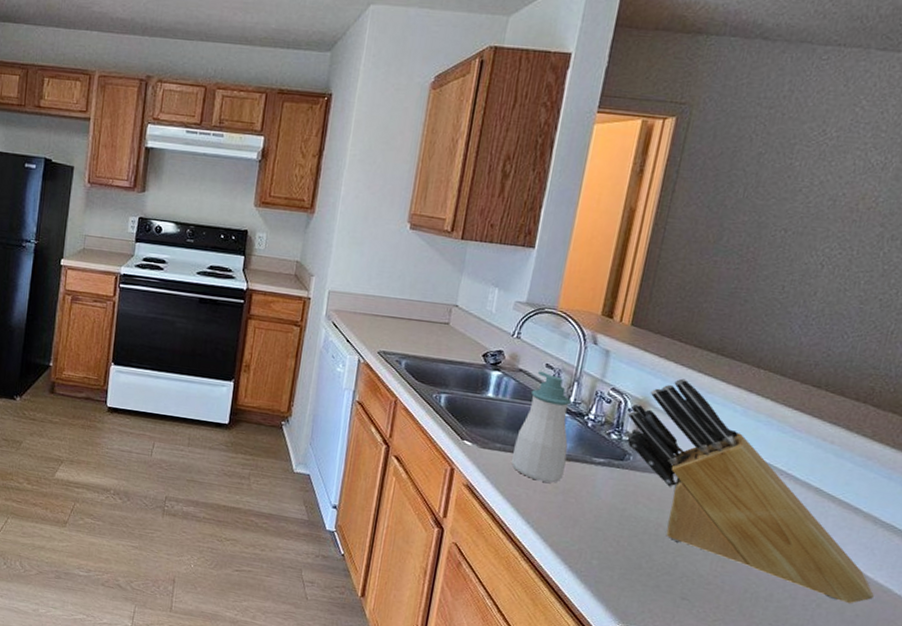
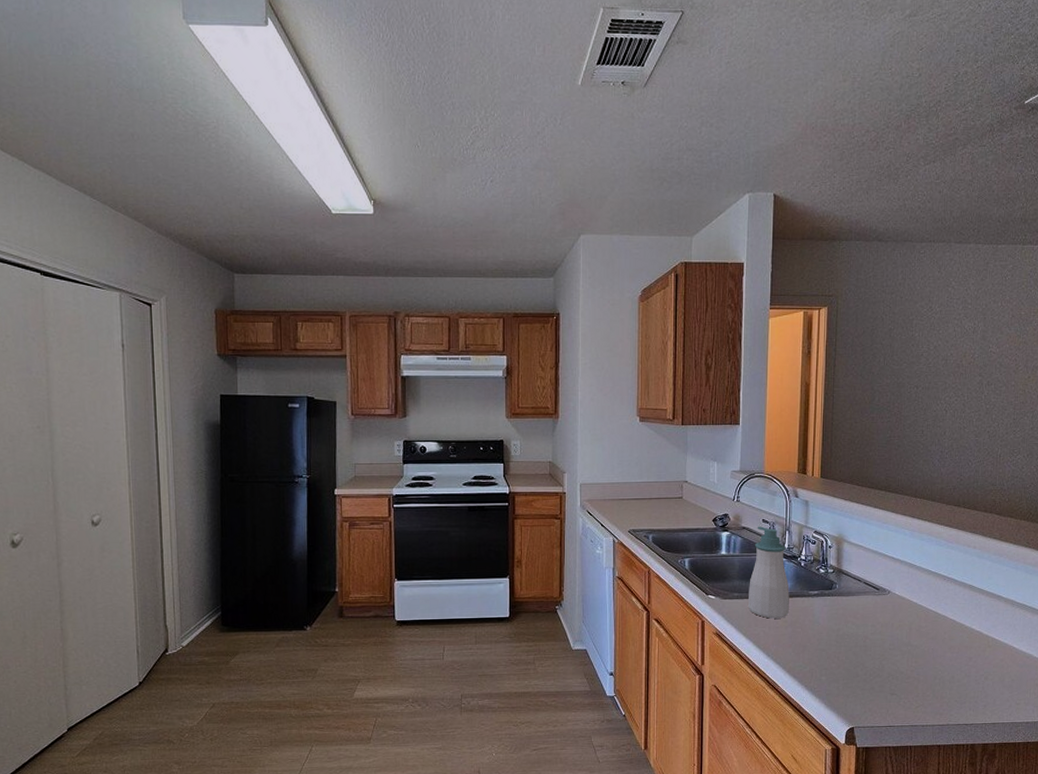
knife block: present [627,378,874,604] -> none [830,515,1021,672]

